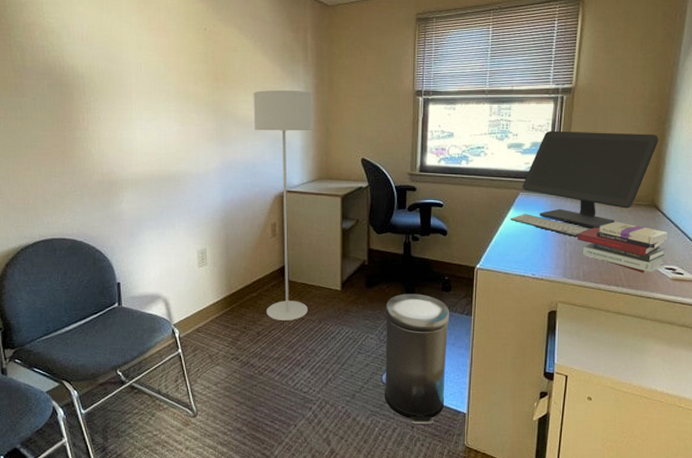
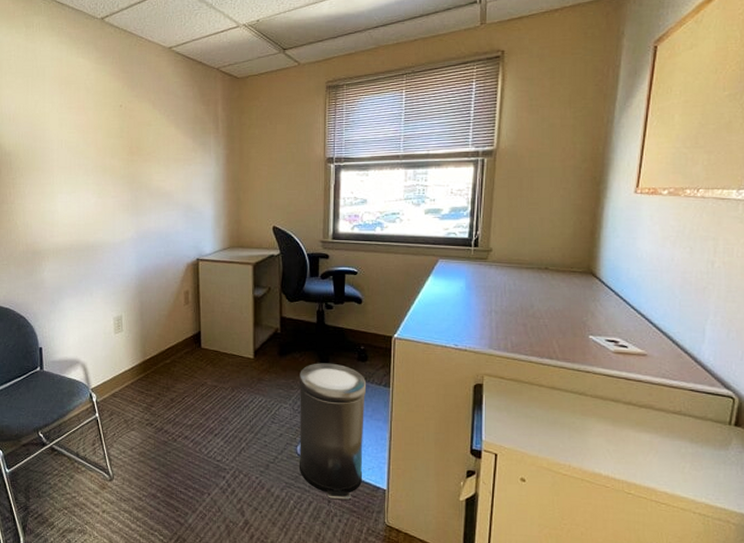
floor lamp: present [253,90,313,320] -> none [166,161,224,388]
computer: present [510,130,659,236] -> none [430,194,594,305]
books: present [577,222,669,273] -> none [503,290,609,345]

